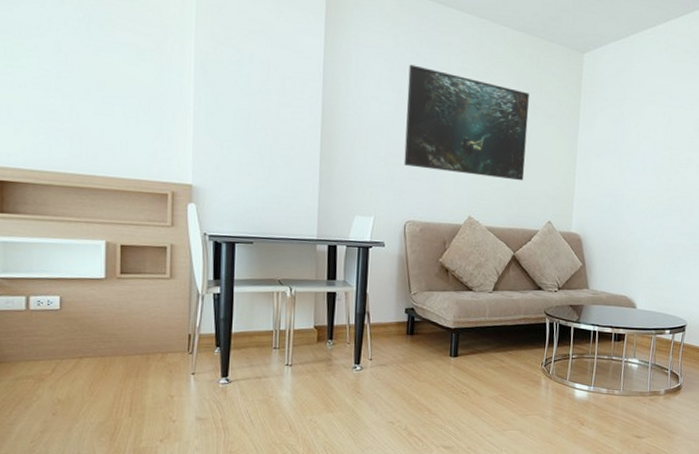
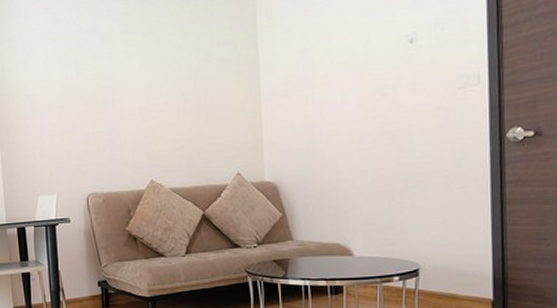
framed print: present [403,64,529,181] -> none [73,37,205,140]

